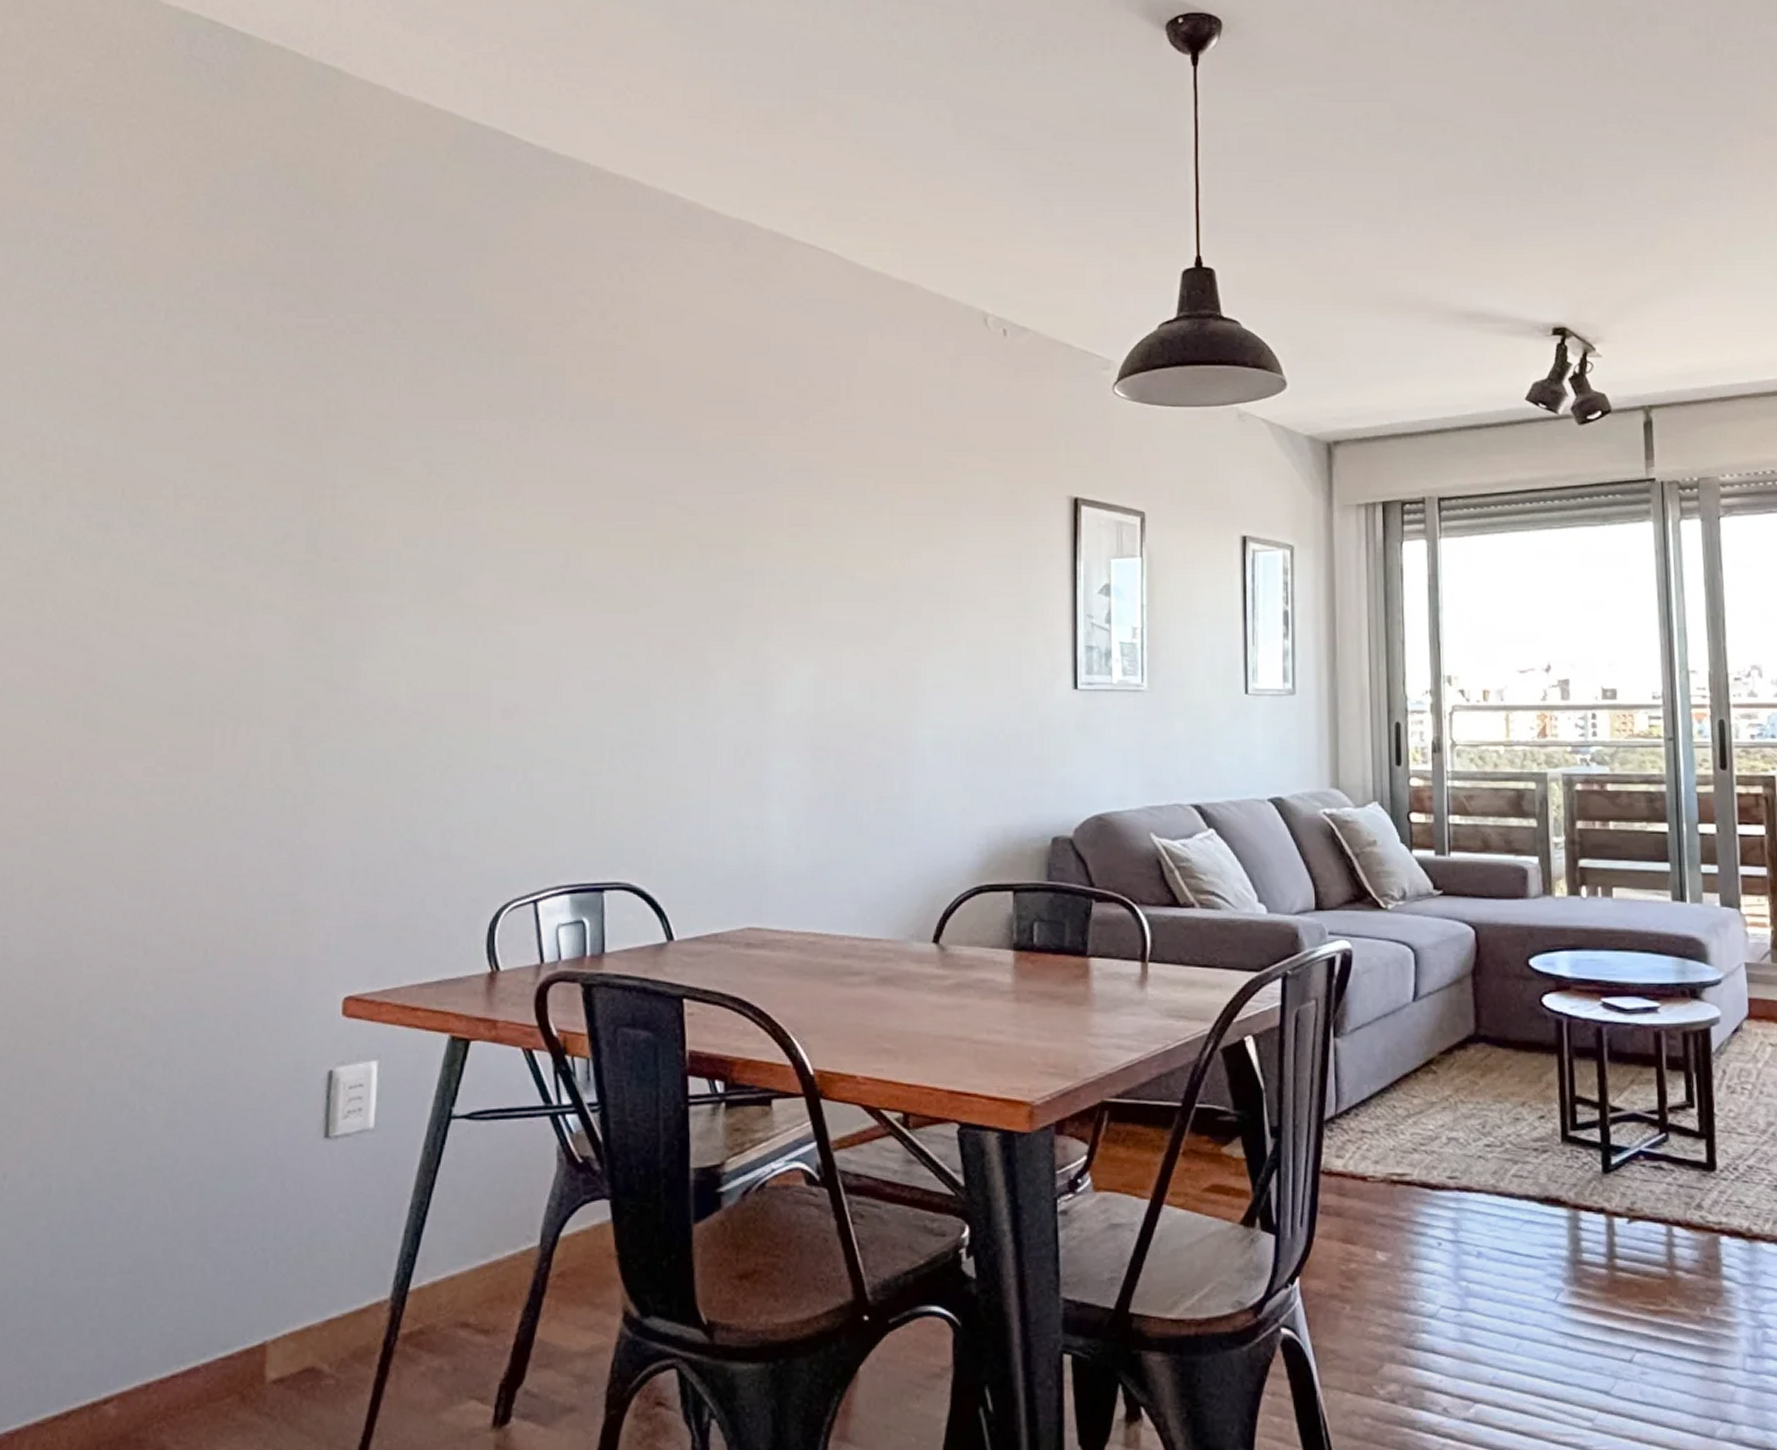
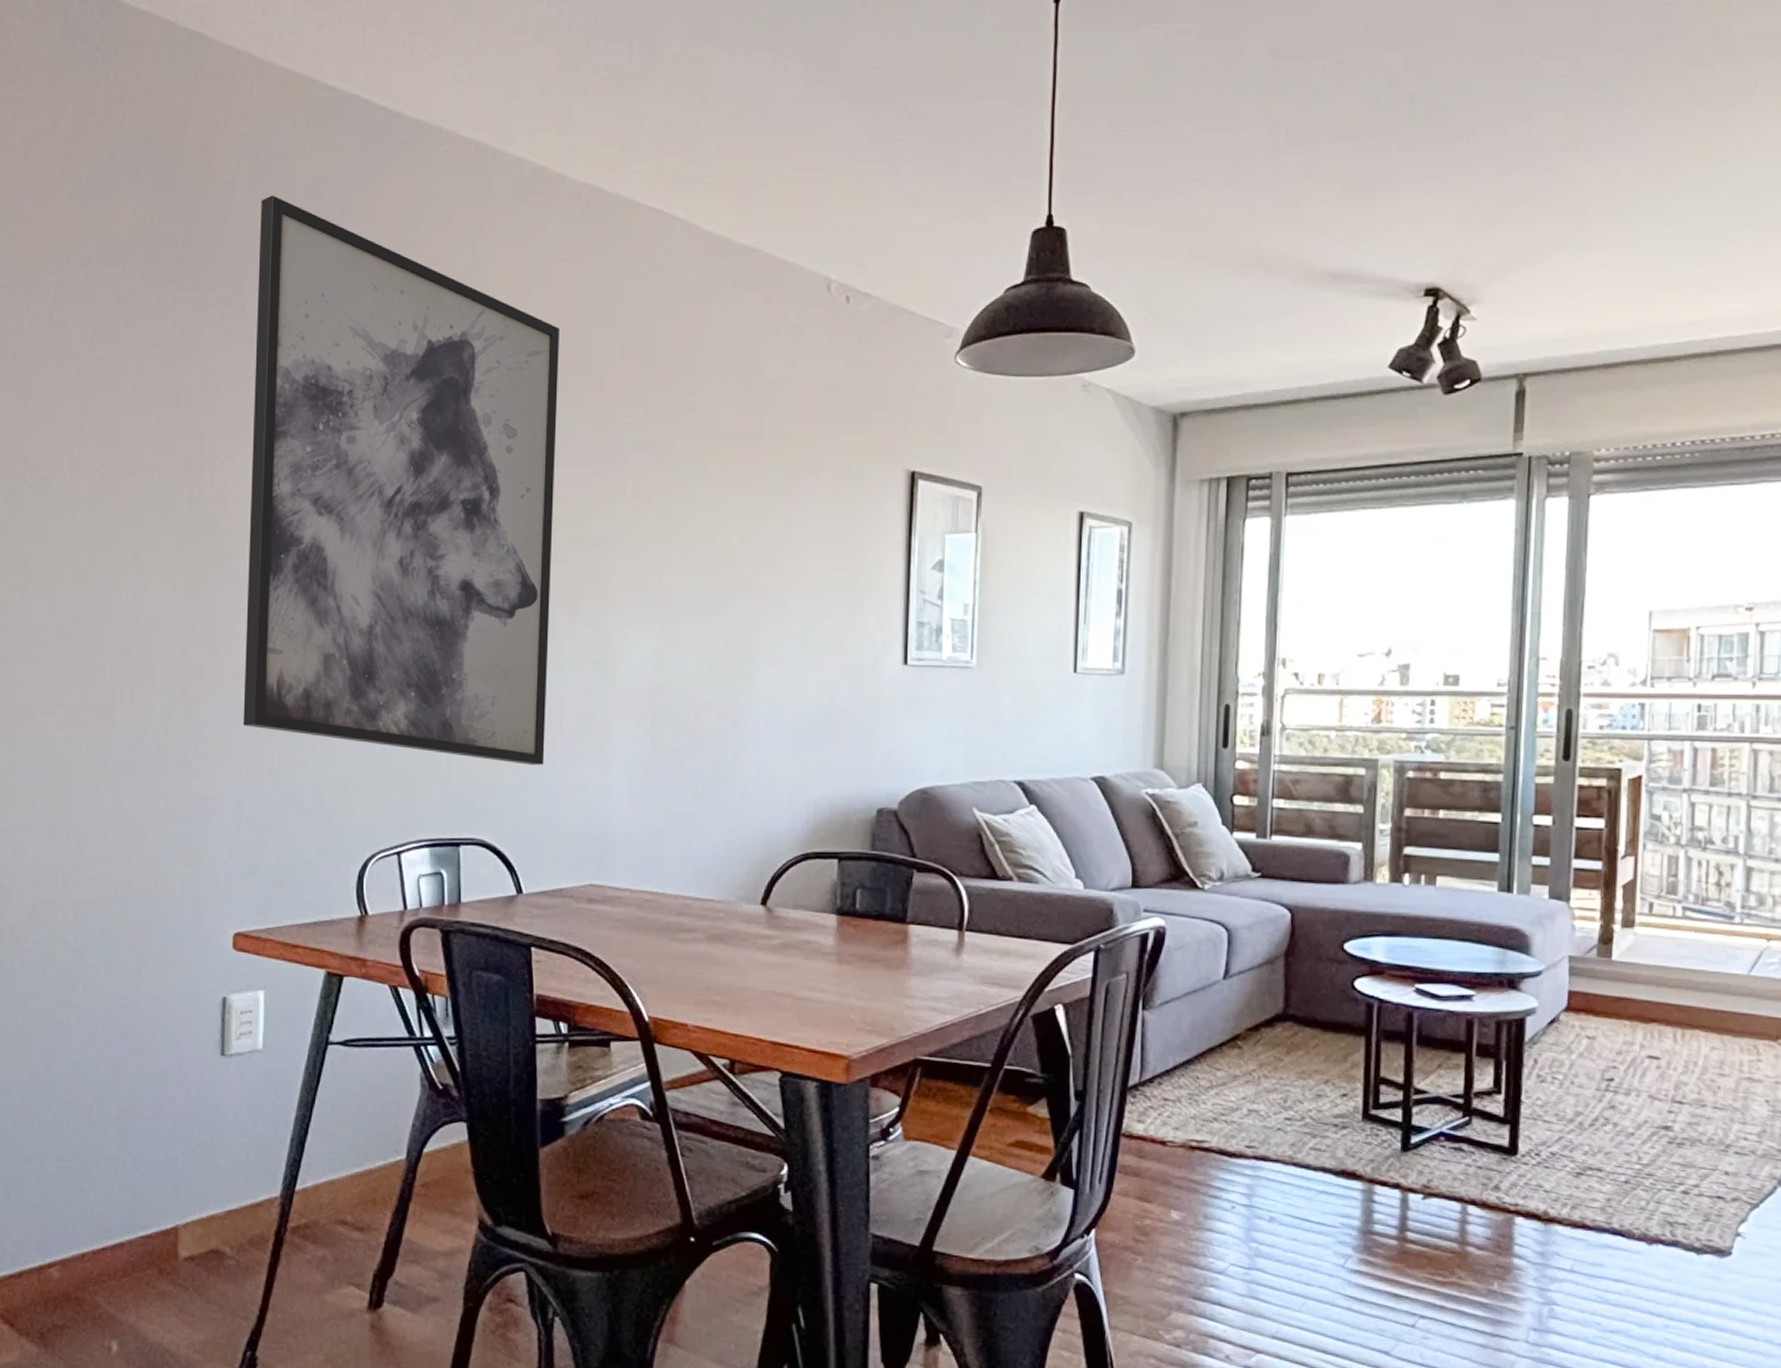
wall art: none [361,225,712,803] -> present [243,195,559,766]

